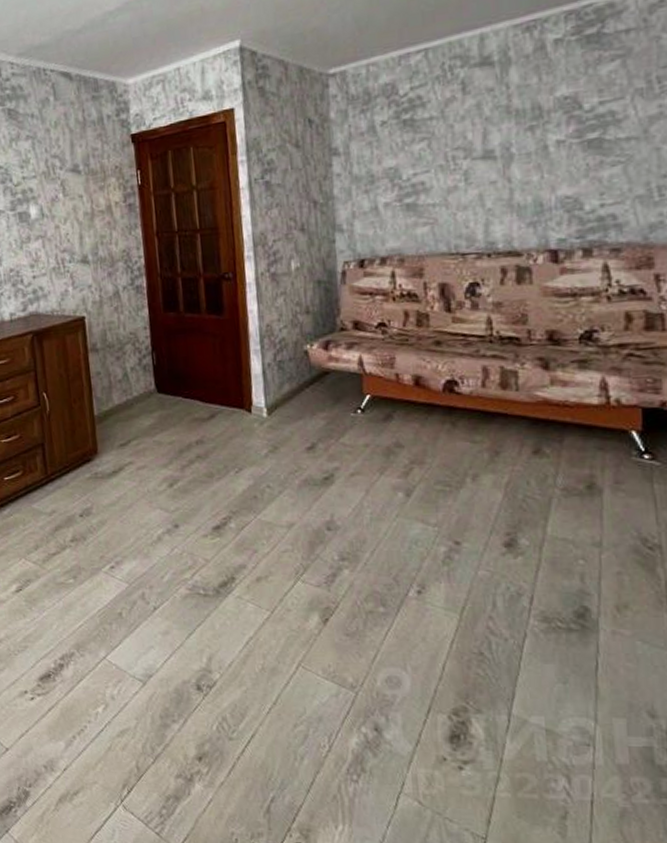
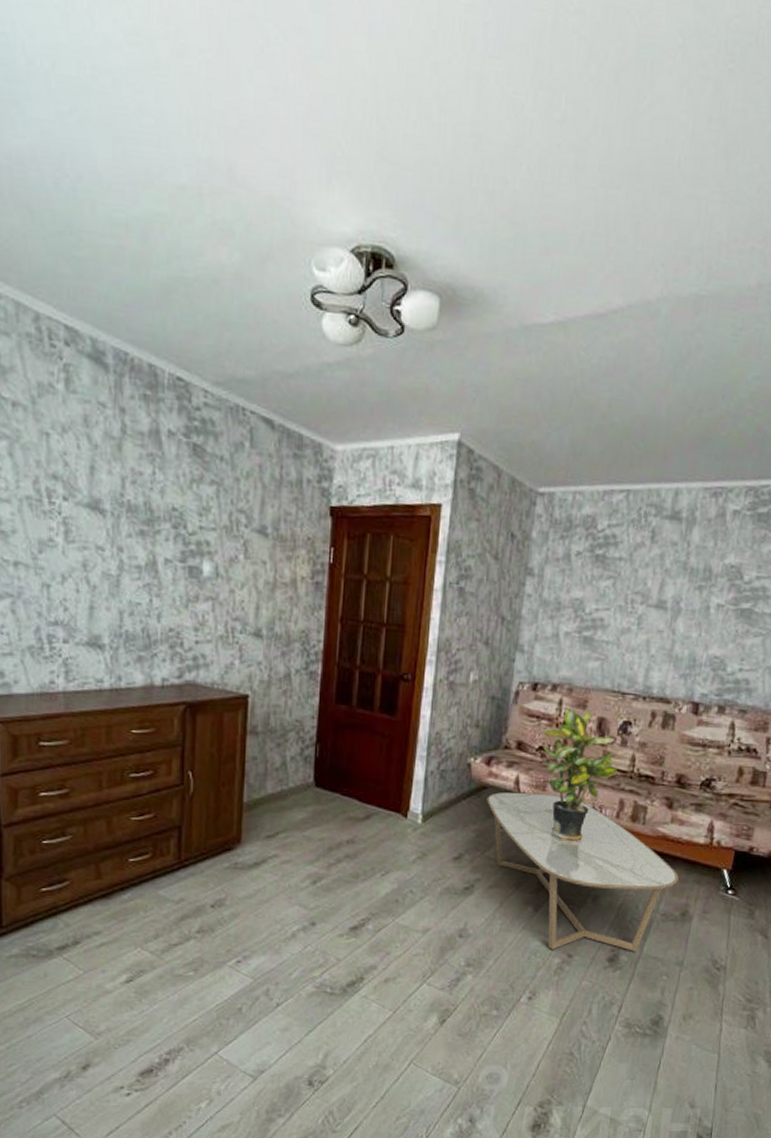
coffee table: none [331,371,574,538] -> present [486,791,679,952]
potted plant: none [379,277,473,418] -> present [542,707,617,841]

